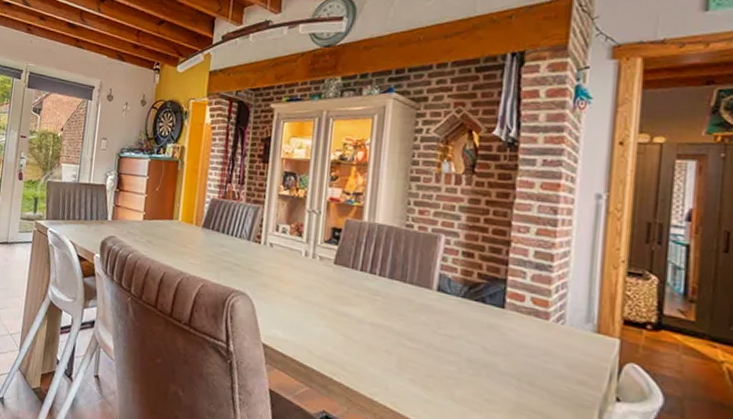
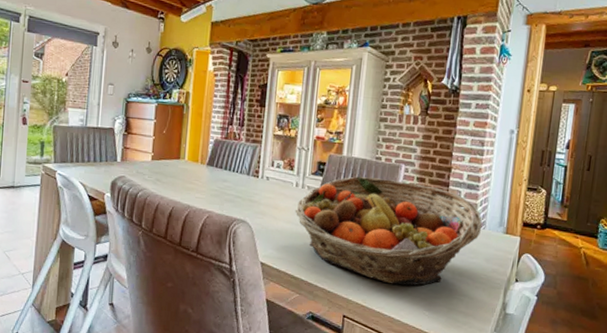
fruit basket: none [304,247,560,392] -> present [295,176,482,286]

